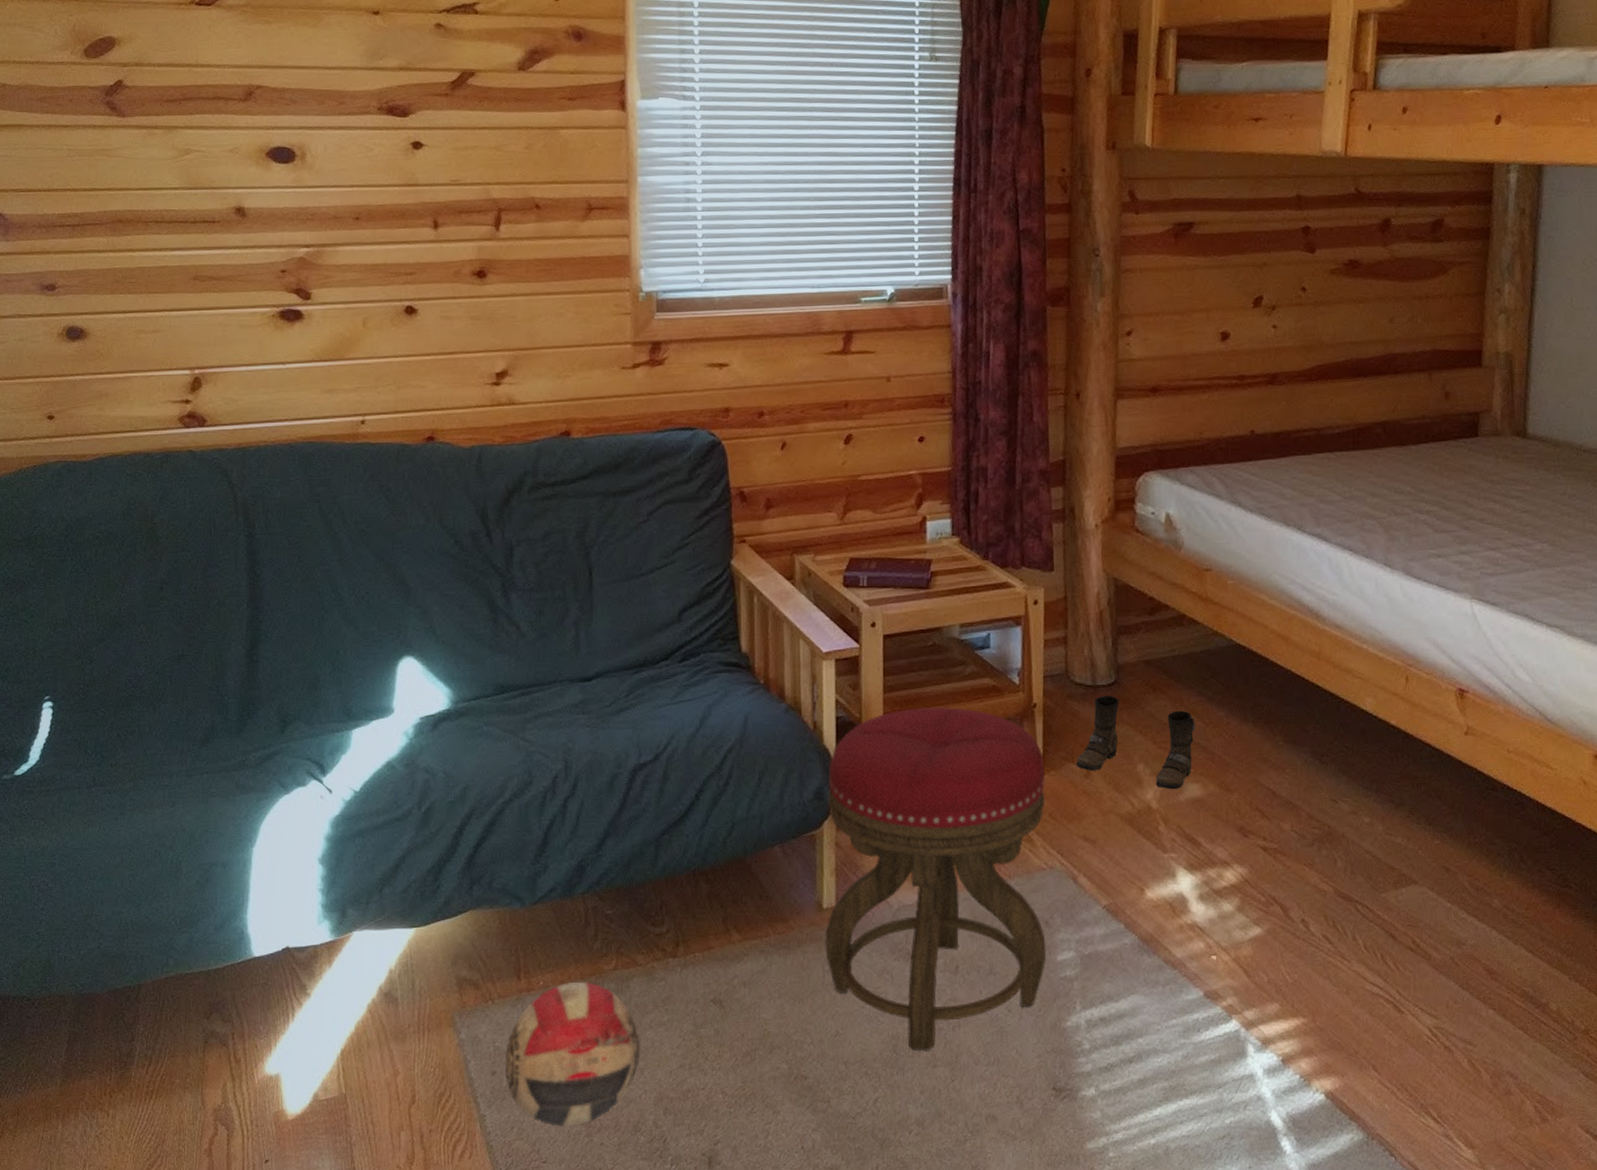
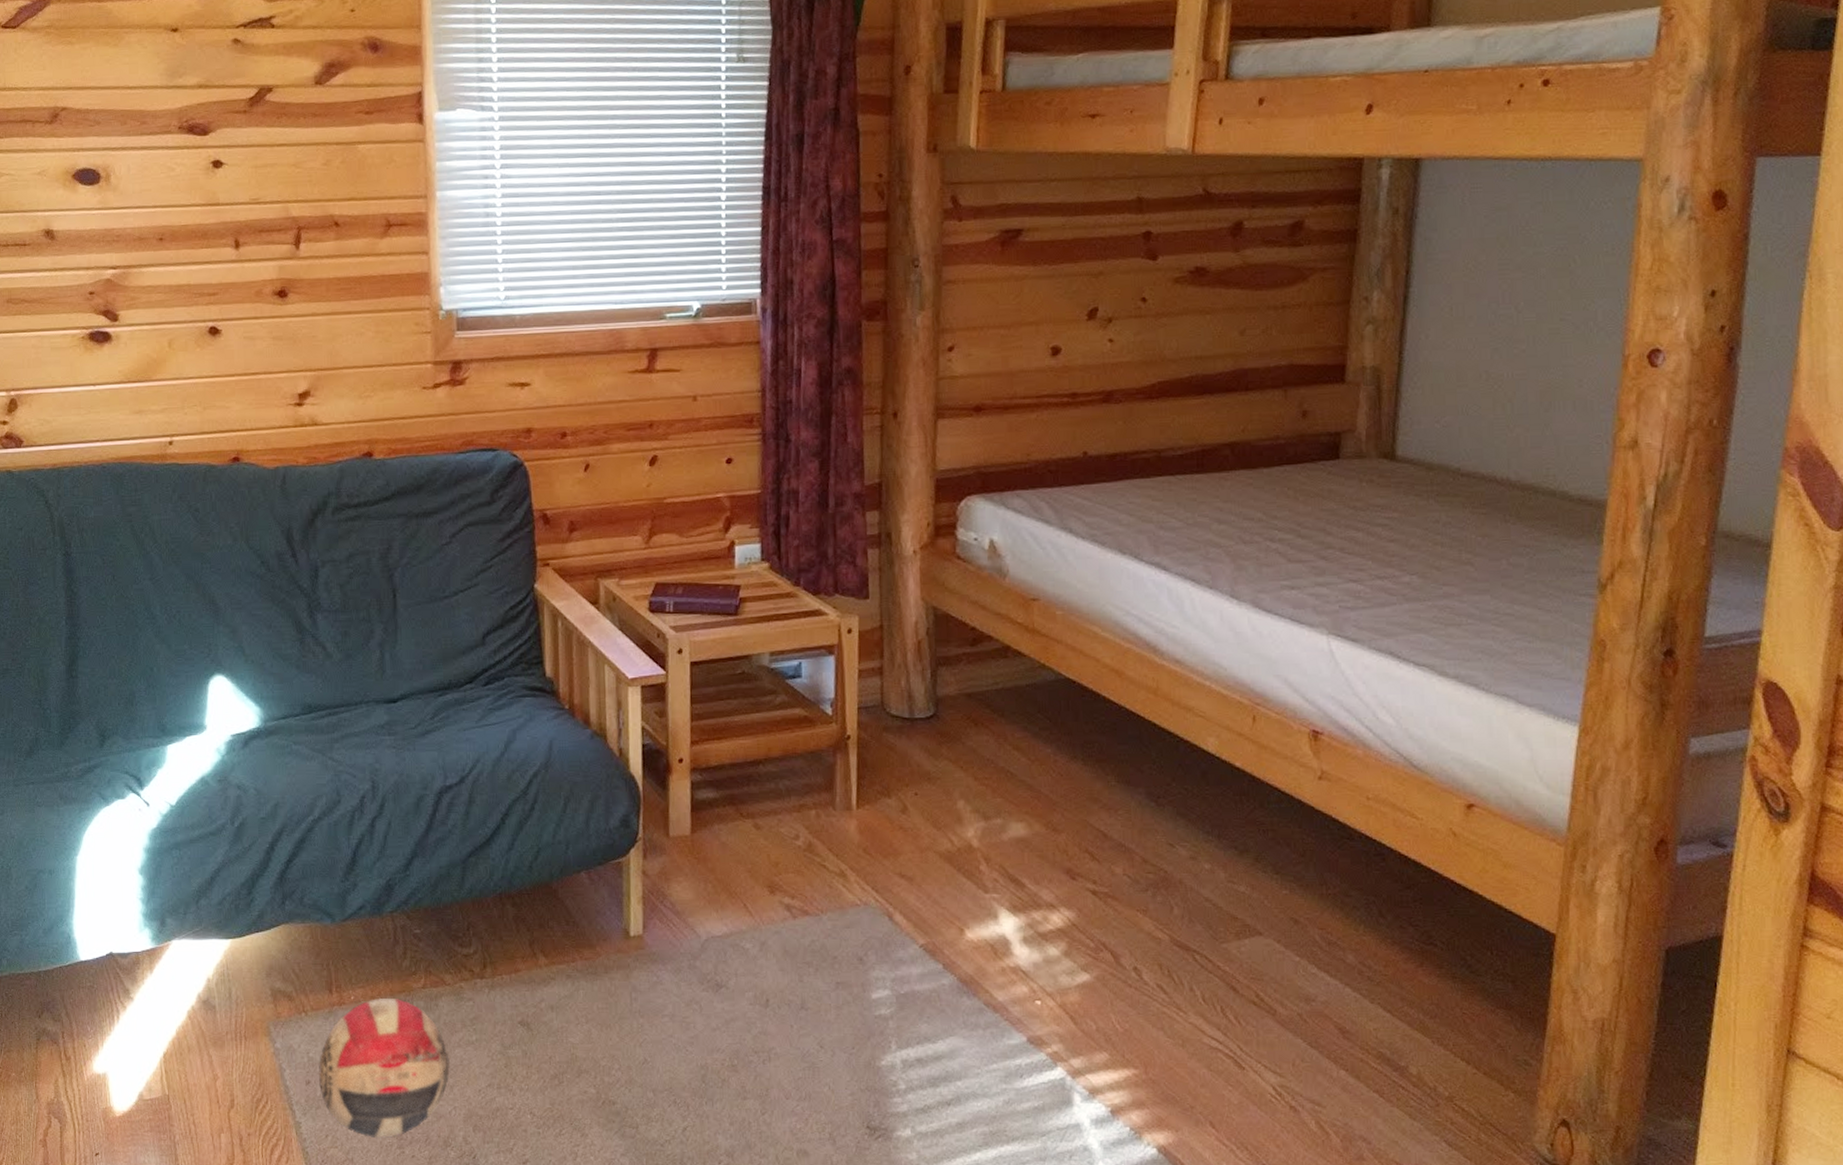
stool: present [825,706,1047,1052] -> none [632,736,860,1083]
boots: present [1076,695,1196,790] -> none [892,728,1021,828]

